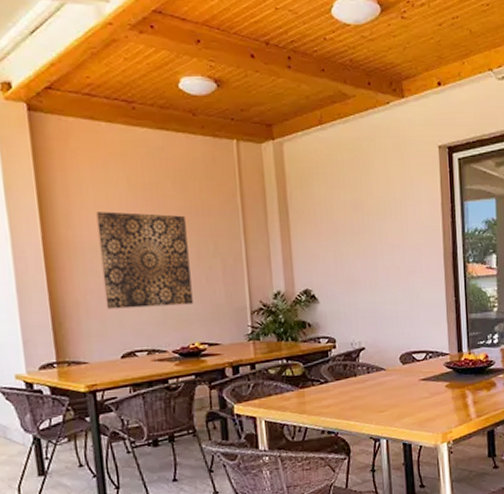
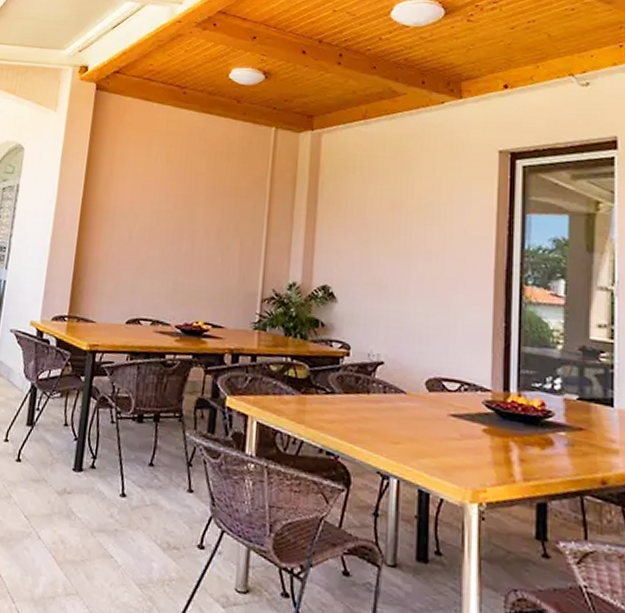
wall art: present [96,211,193,310] -> none [123,181,213,282]

